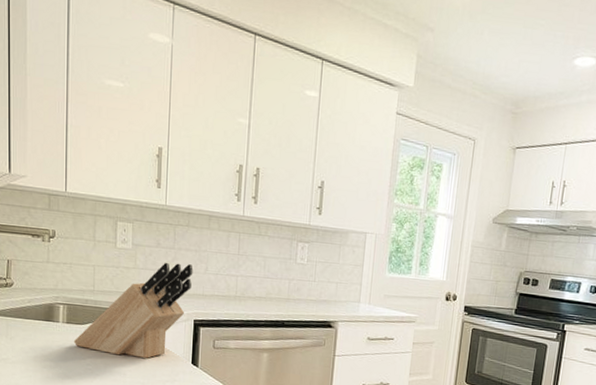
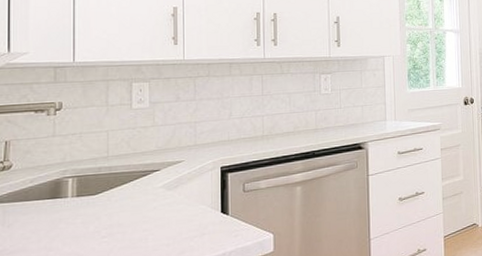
knife block: present [73,262,194,359] -> none [85,112,217,221]

